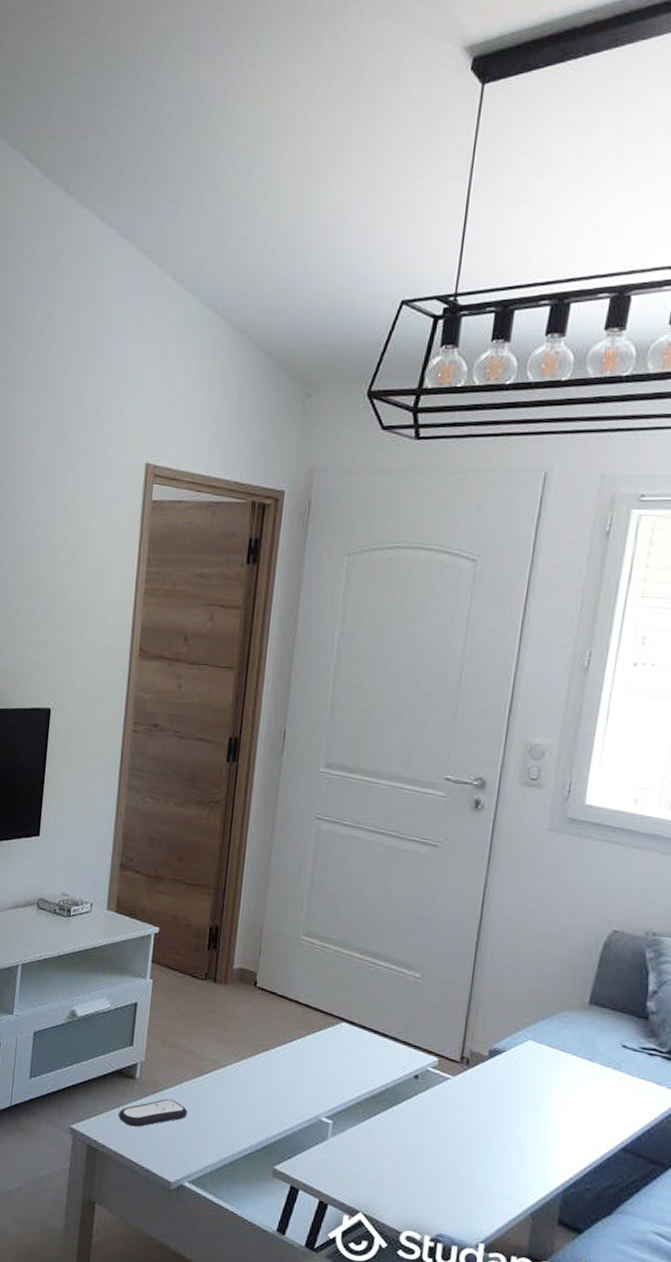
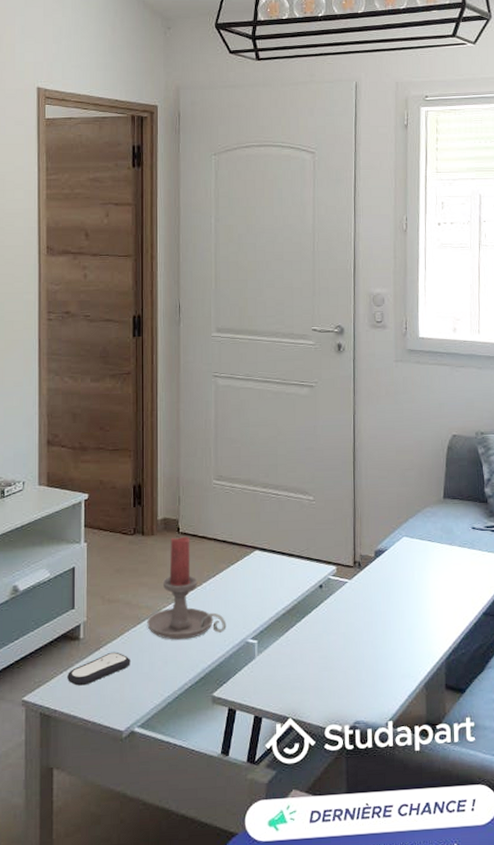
candle holder: none [209,991,299,1104] -> present [147,536,227,640]

